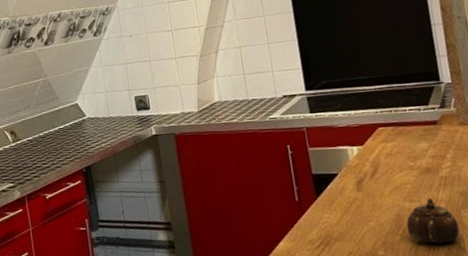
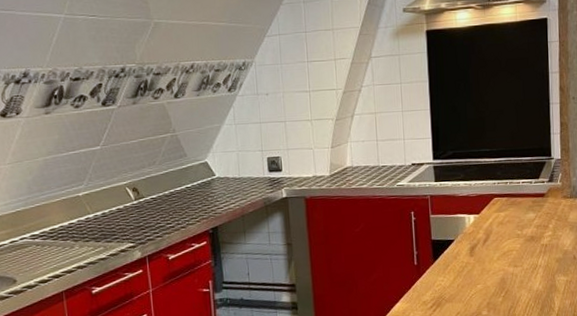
teapot: present [406,198,460,244] -> none [509,263,552,305]

